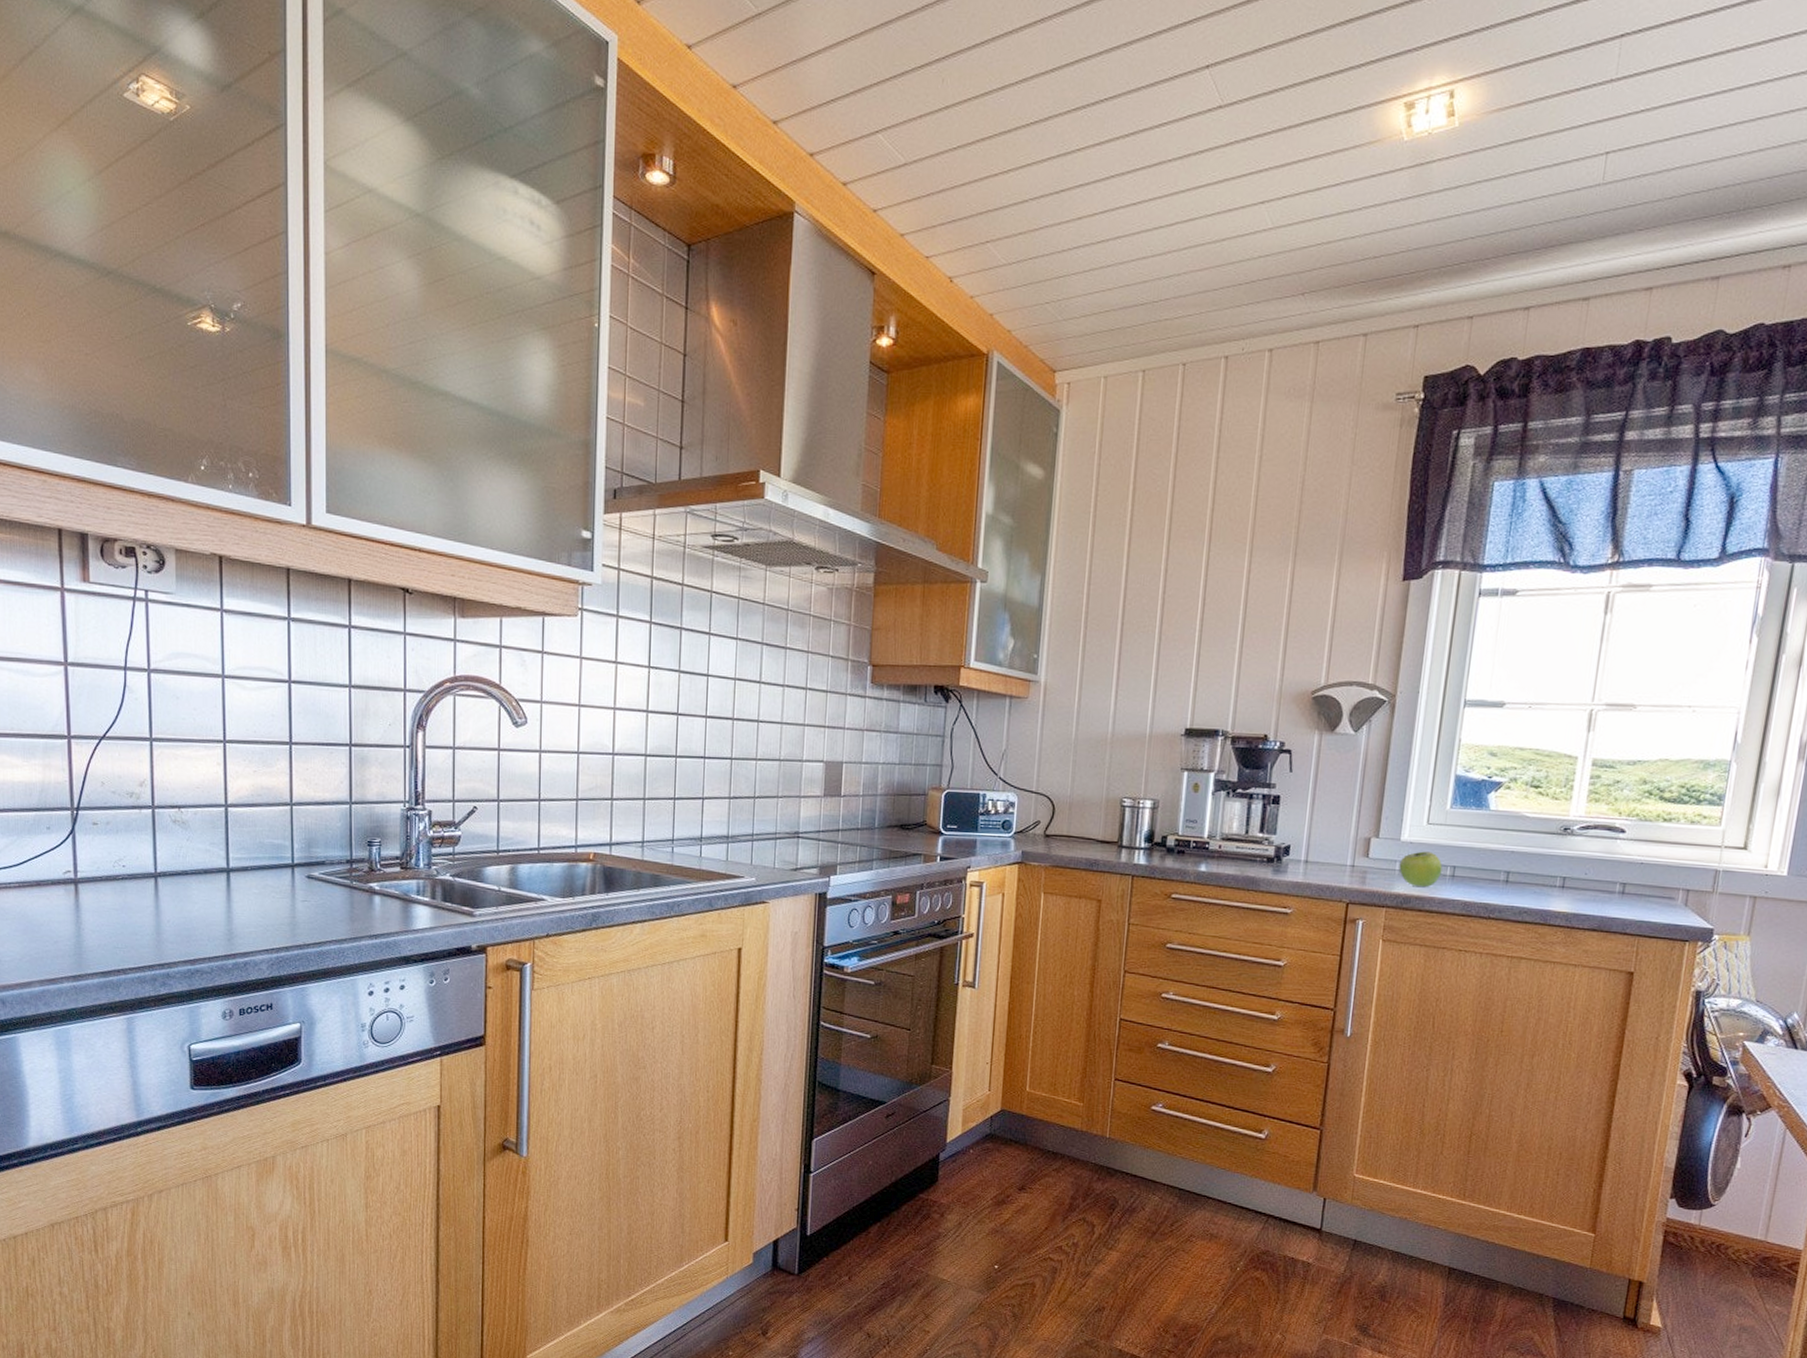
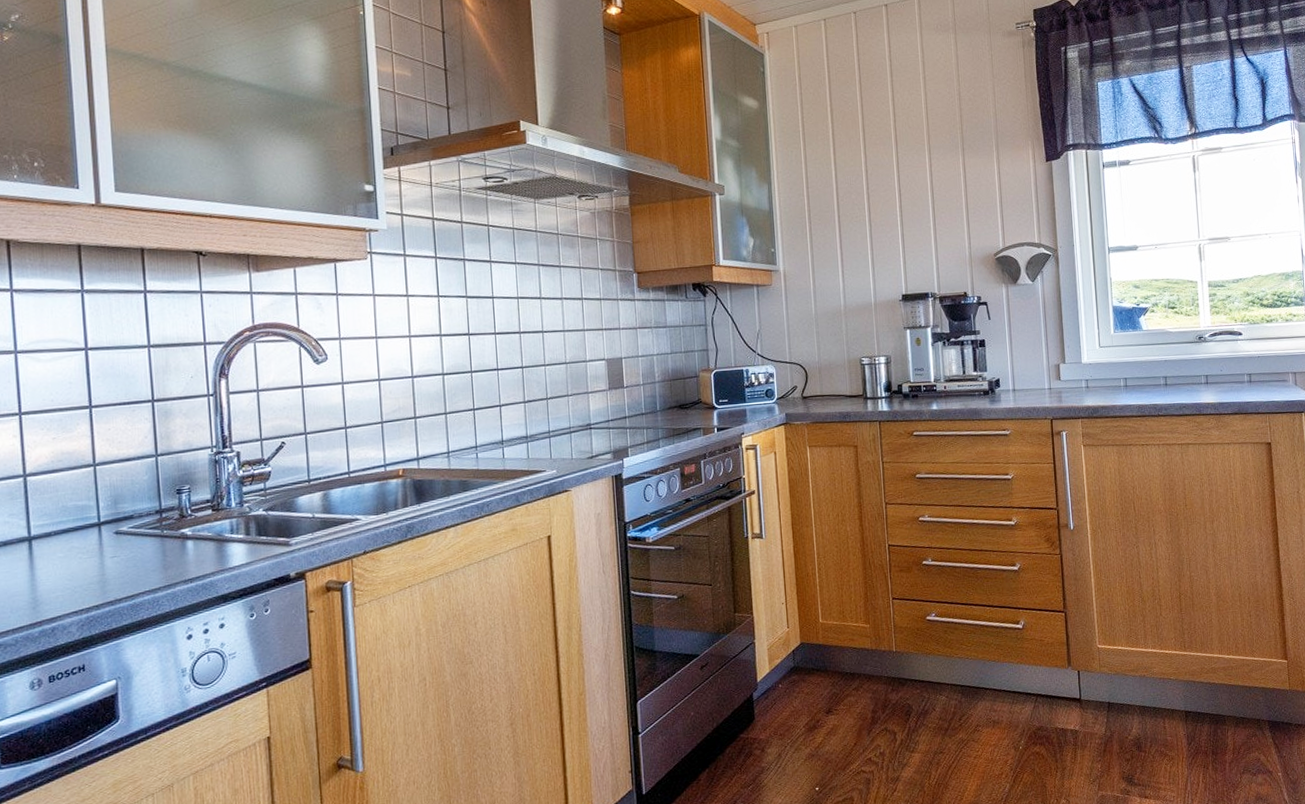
fruit: present [1398,851,1443,888] -> none [1084,369,1117,399]

